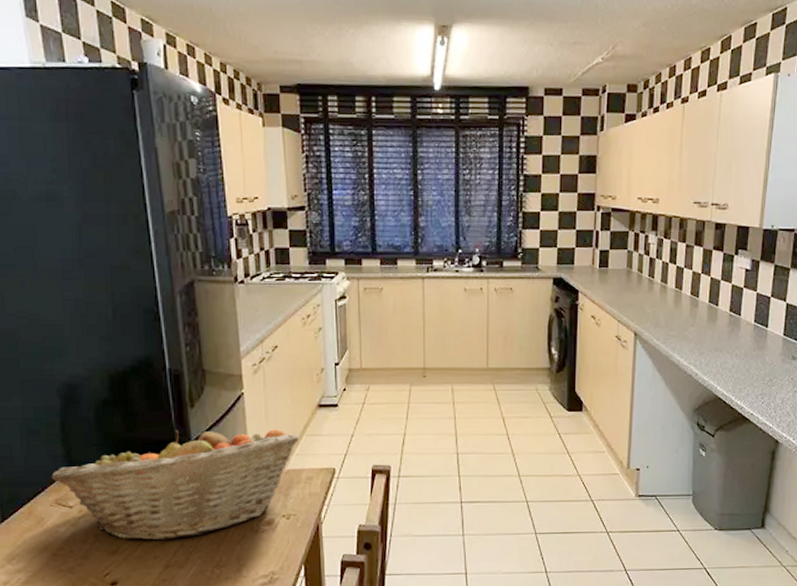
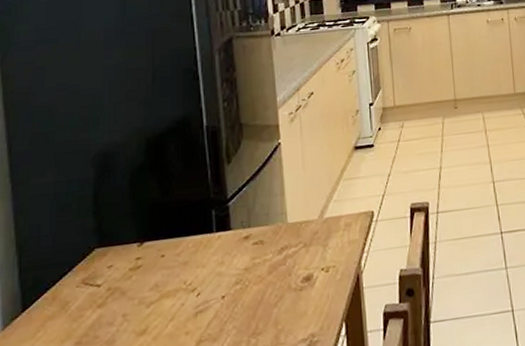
fruit basket: present [51,429,300,541] -> none [80,176,337,316]

